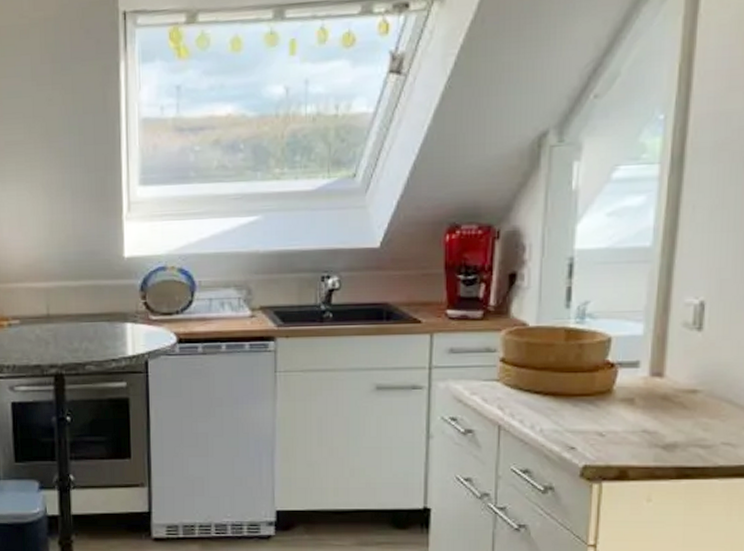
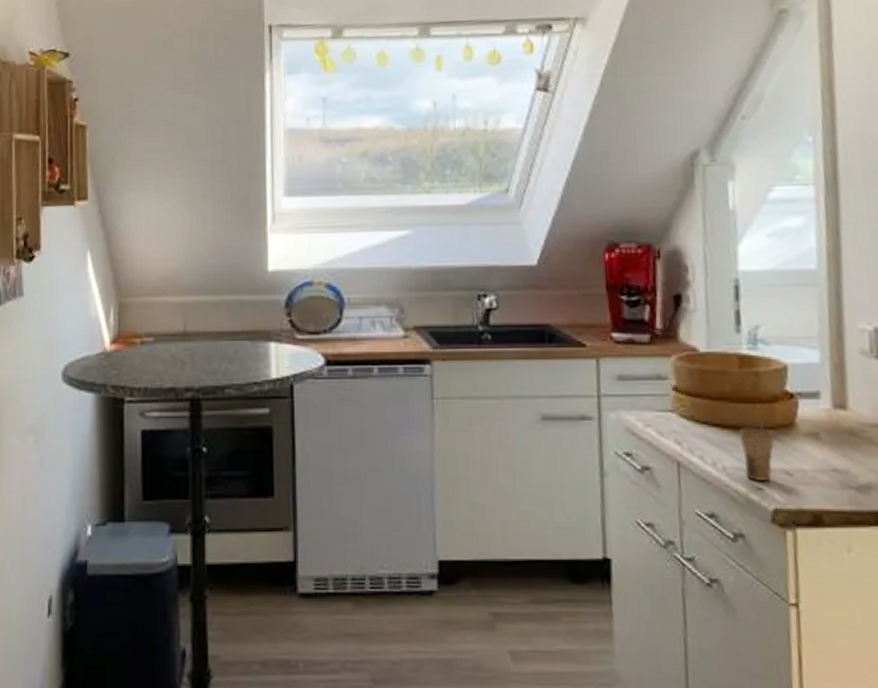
cup: none [558,387,591,441] -> present [739,420,774,481]

